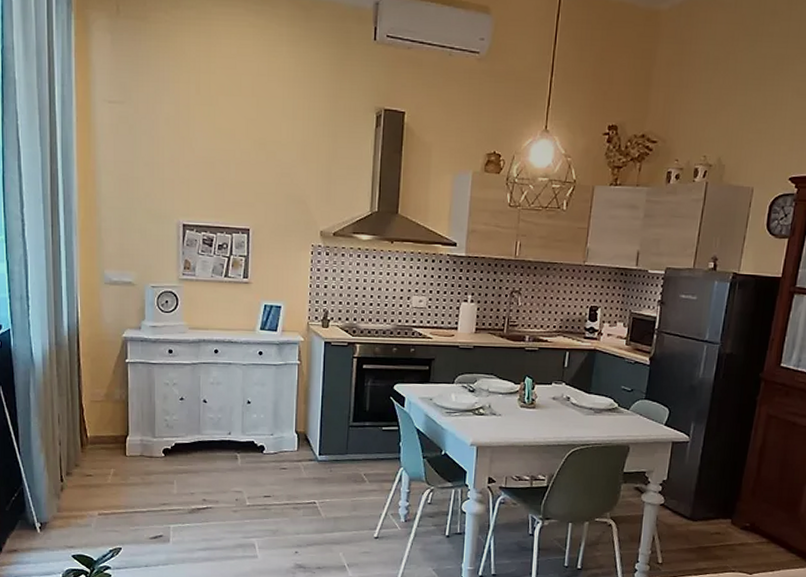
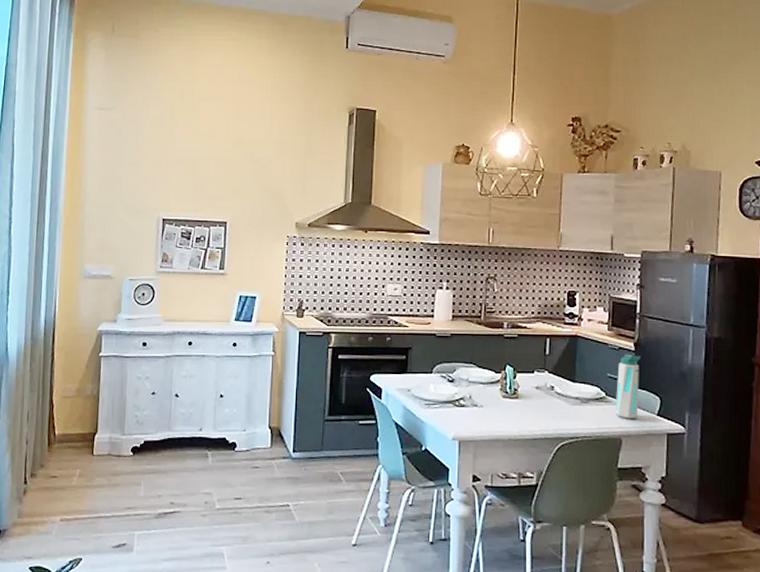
water bottle: none [625,367,655,429] -> present [615,354,642,419]

